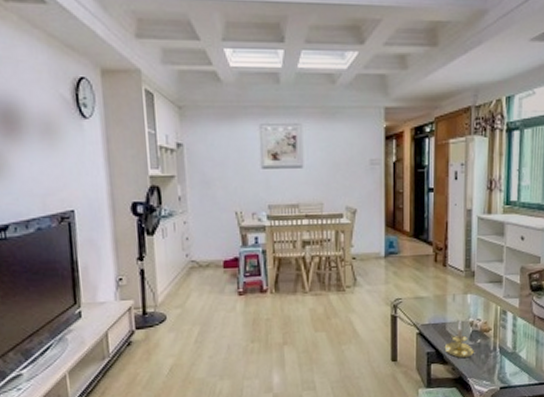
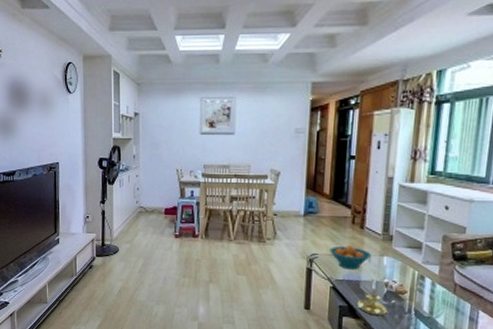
fruit bowl: none [414,285,456,312] -> present [329,245,372,270]

